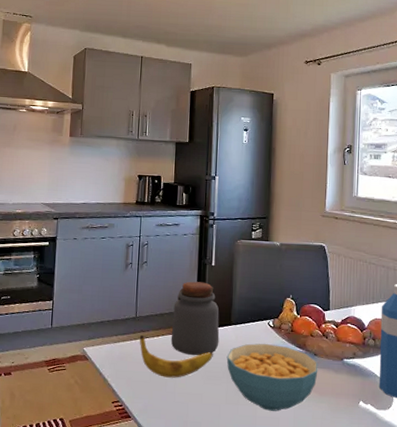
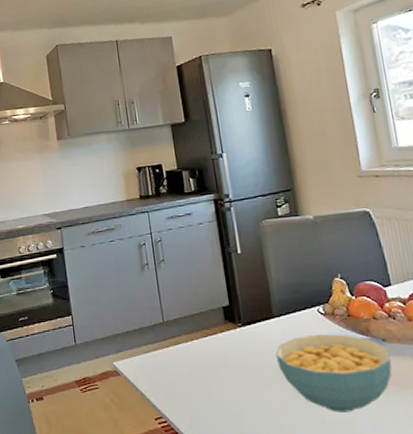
banana: present [139,334,213,378] -> none [171,340,259,386]
jar: present [170,281,220,355] -> none [203,273,264,357]

